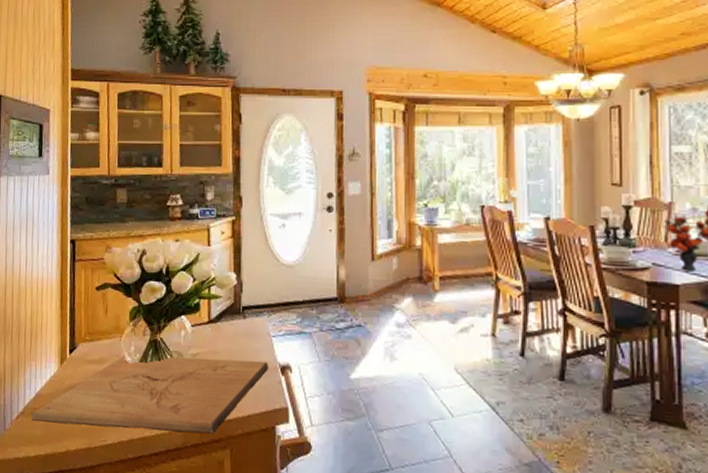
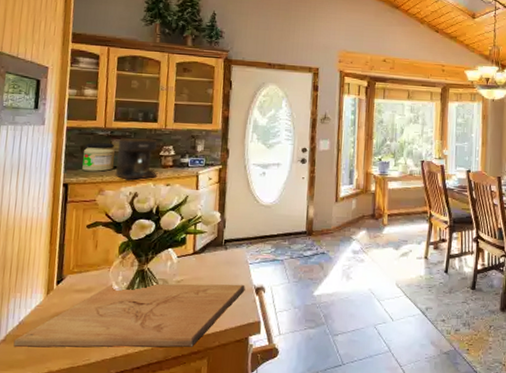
jar: none [88,193,121,227] -> present [82,143,116,172]
coffee maker: none [121,186,166,236] -> present [115,137,158,180]

